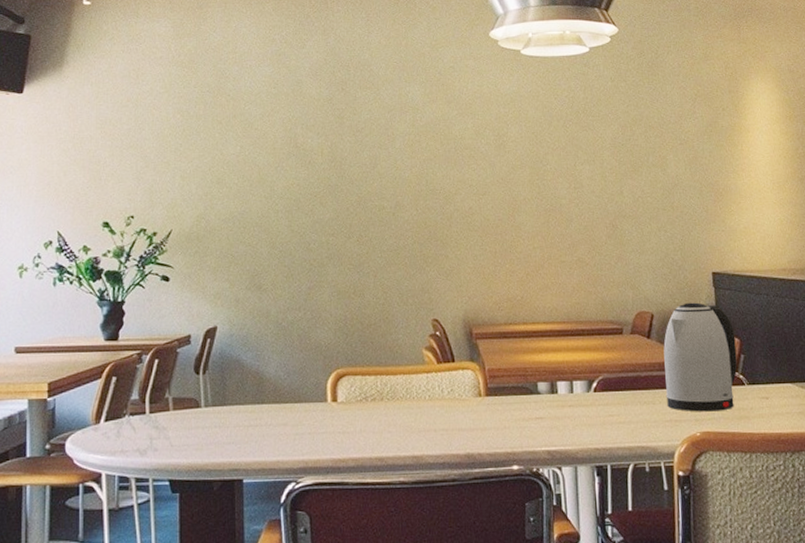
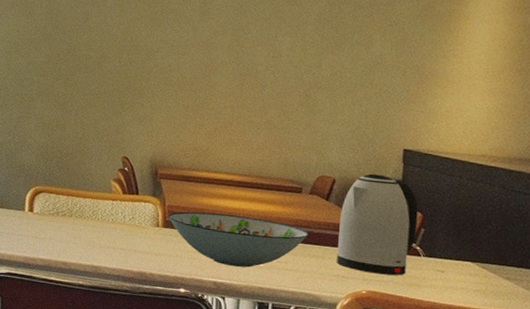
decorative bowl: none [490,369,635,429] -> present [168,211,308,268]

